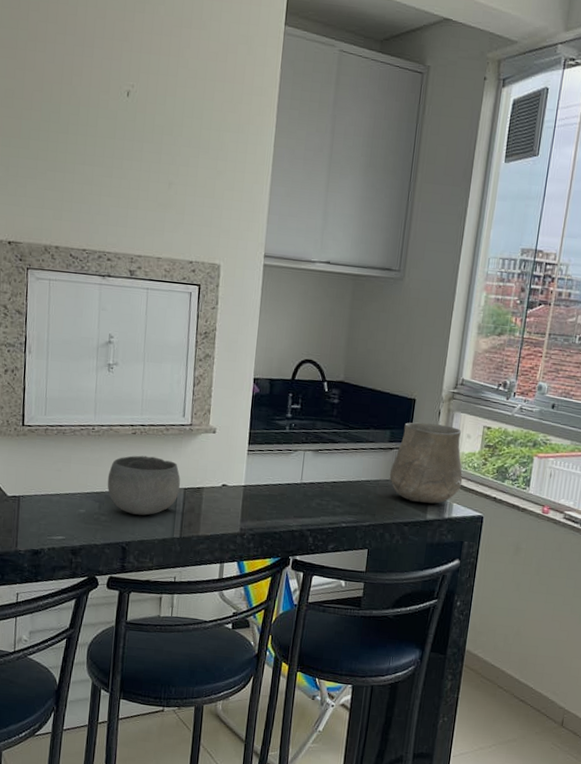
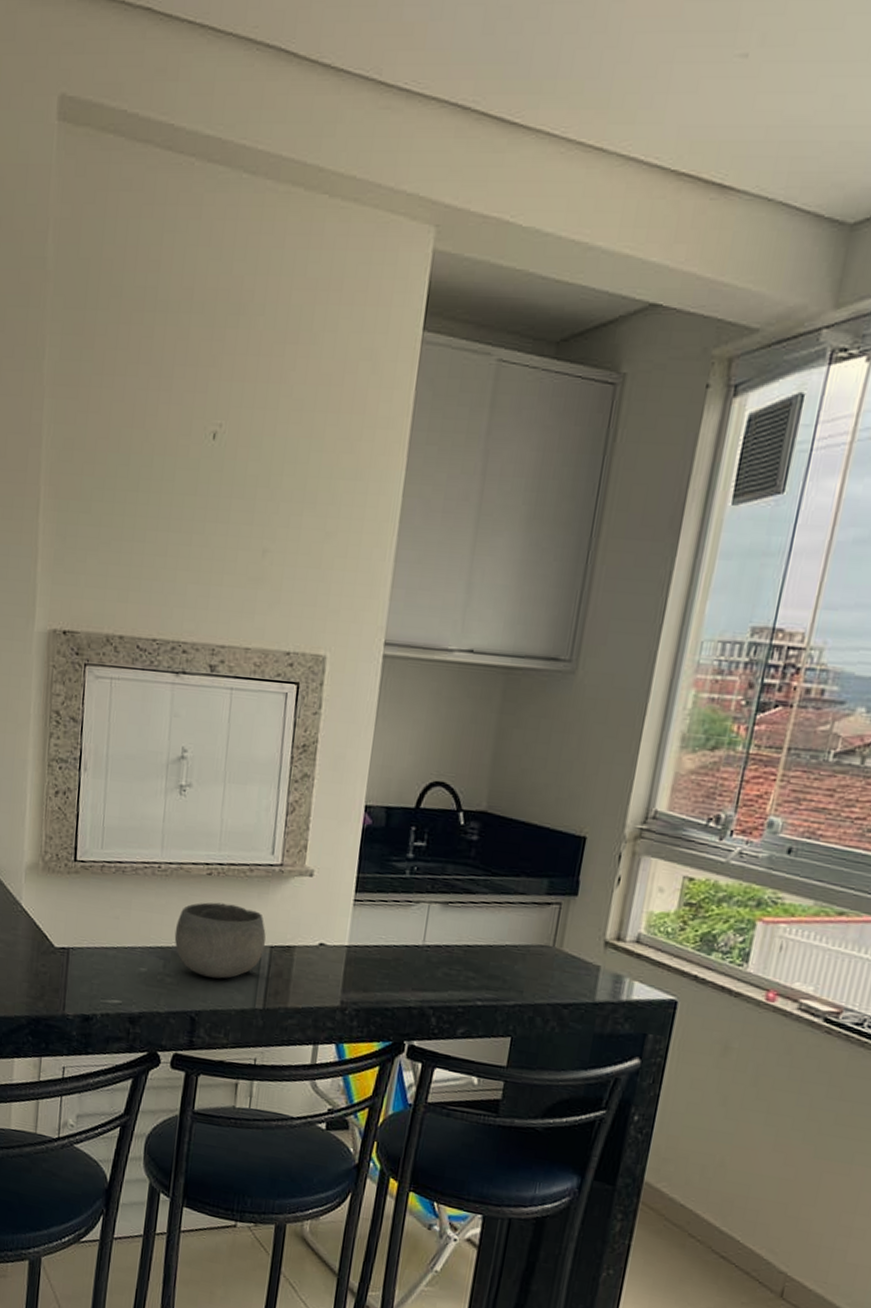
ceramic cup: present [389,422,463,504] -> none [544,868,651,981]

